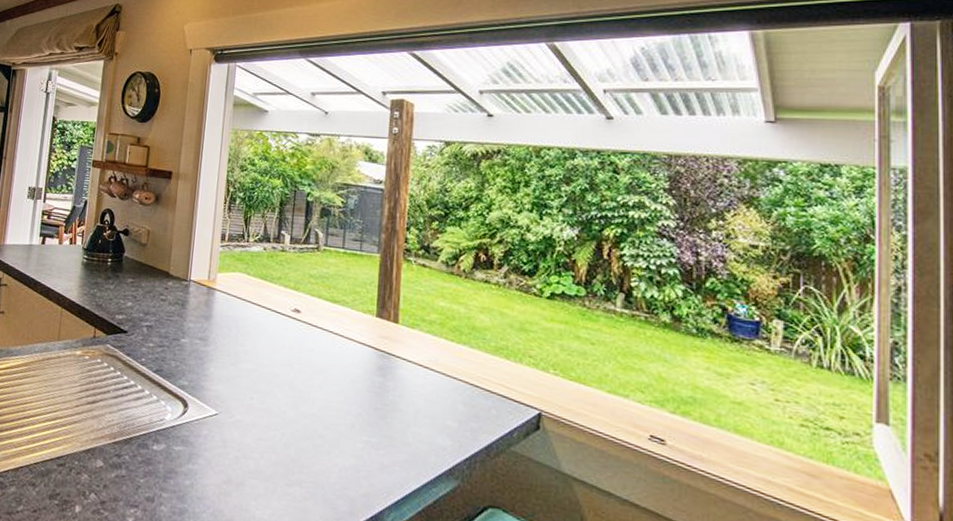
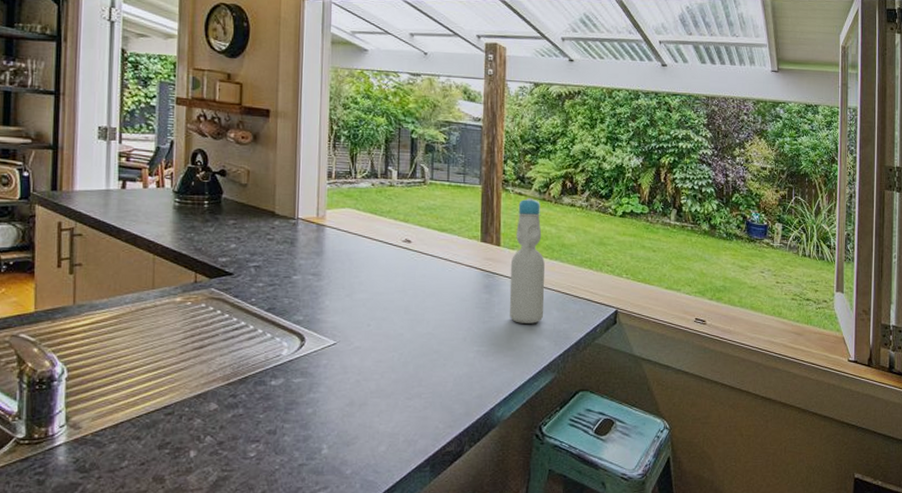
bottle: none [405,270,450,418] -> present [509,197,545,324]

